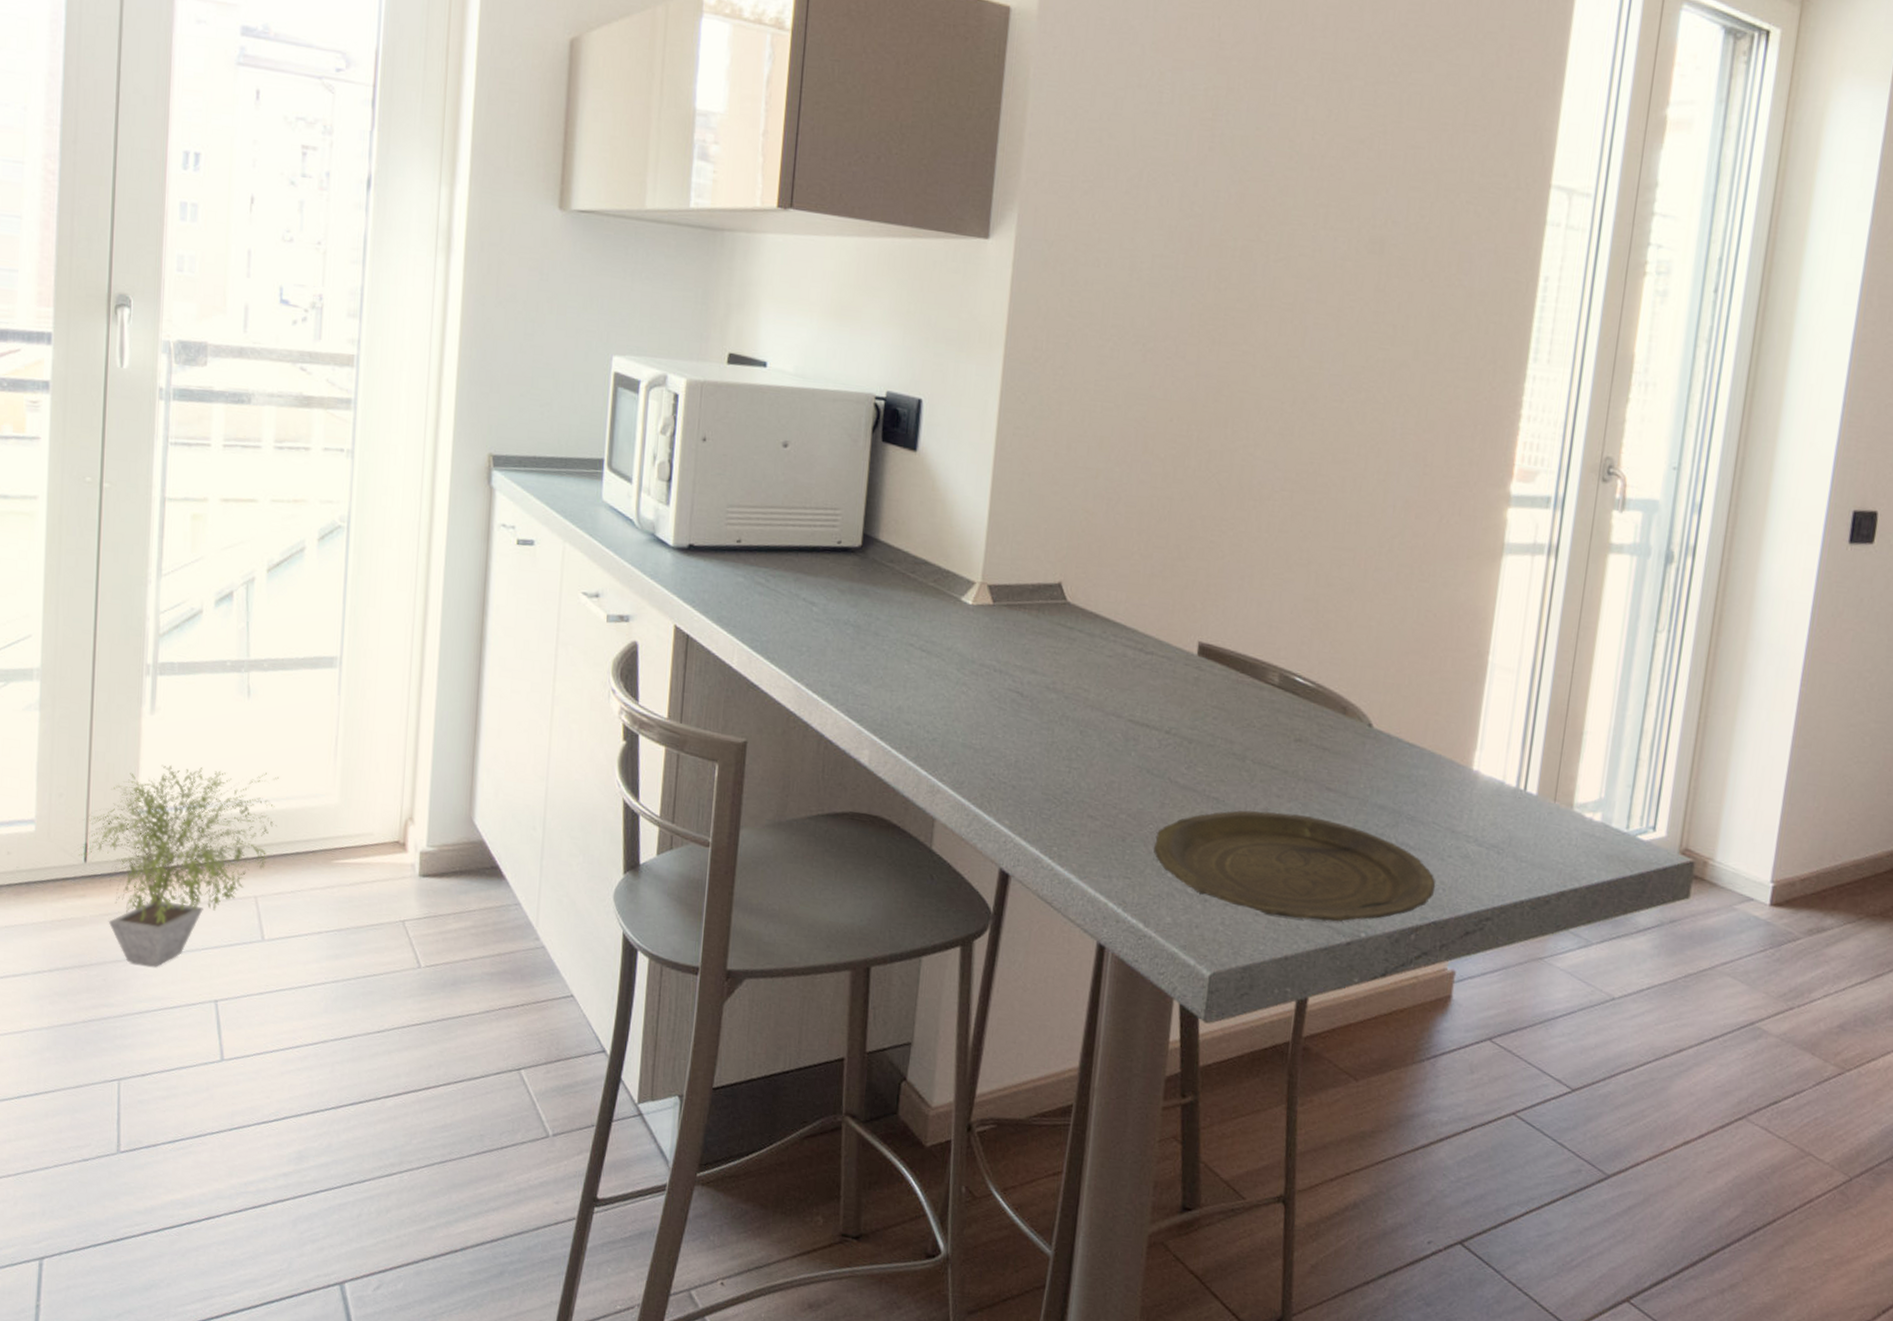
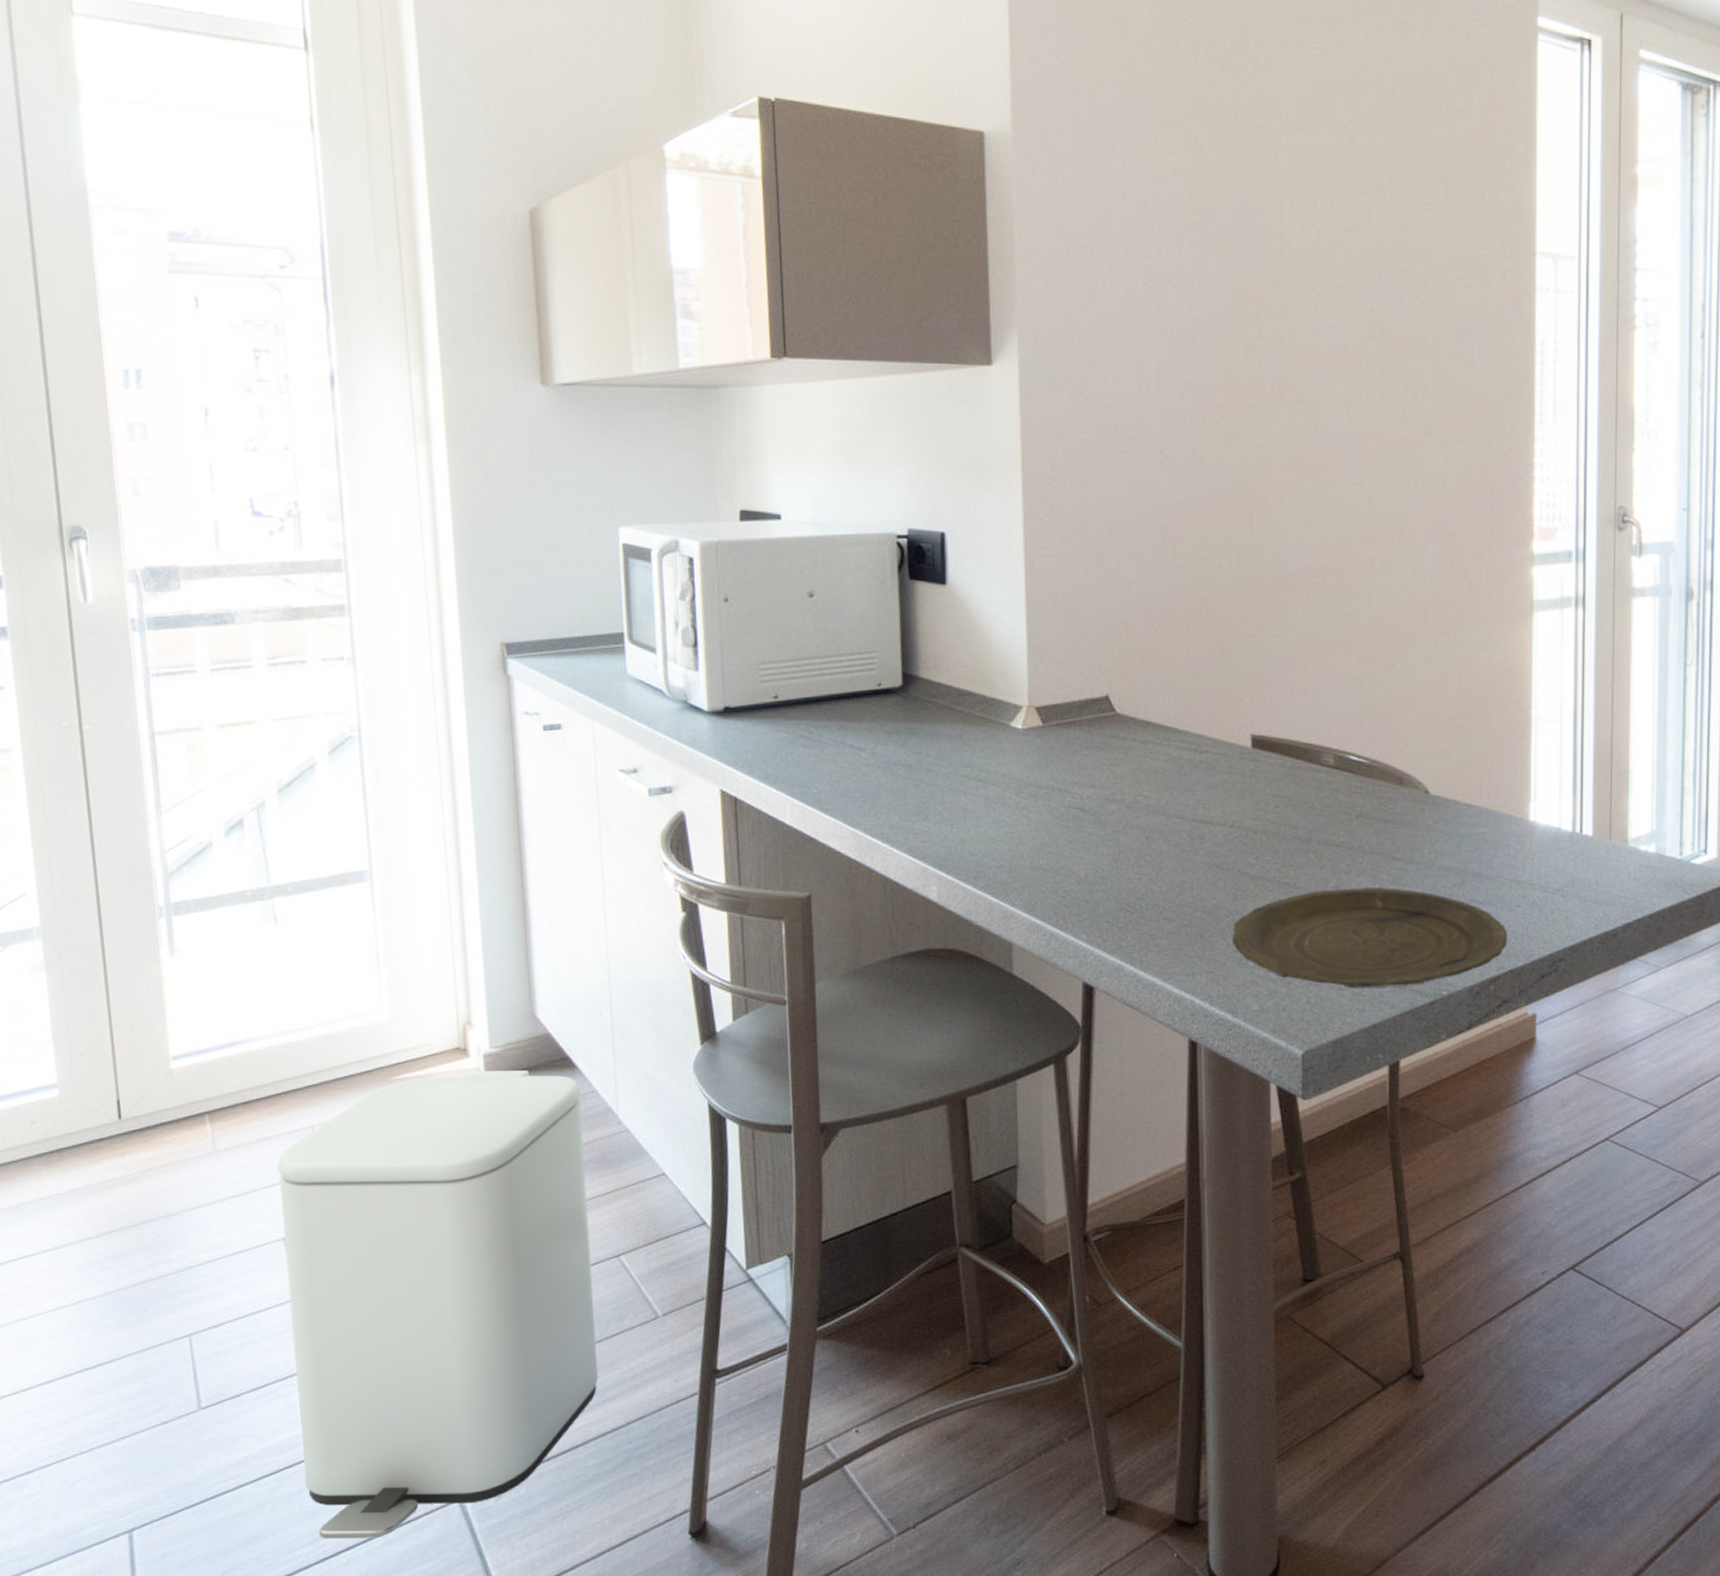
potted plant: present [78,764,279,967] -> none [110,998,326,1215]
pedal bin: none [203,865,506,1307] -> present [277,1071,599,1539]

